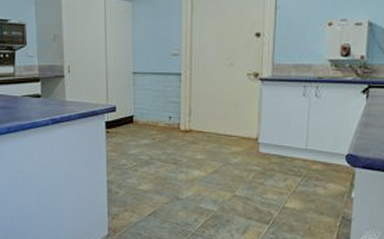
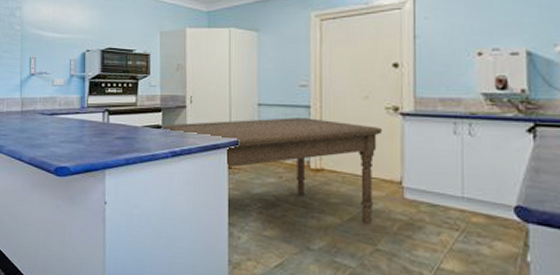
dining table: none [42,85,243,176] -> present [162,118,382,225]

